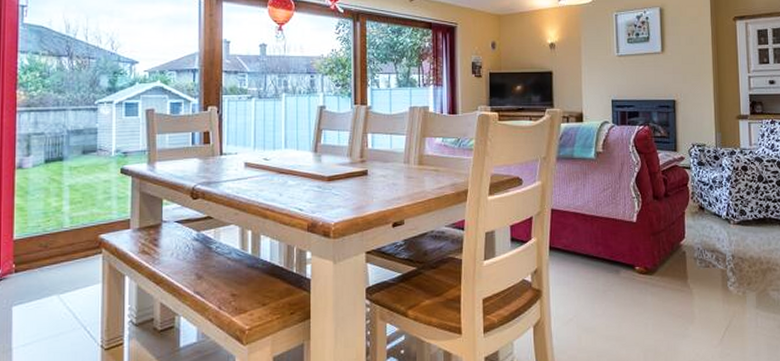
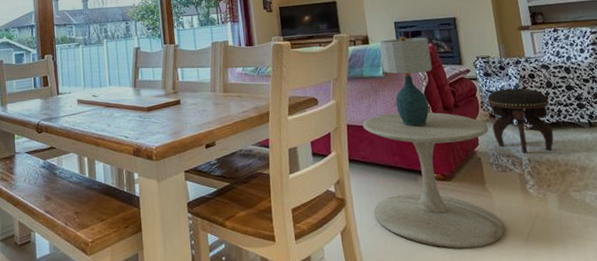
side table: none [568,199,701,347] -> present [363,112,505,249]
table lamp: none [594,116,646,214] -> present [380,36,433,126]
footstool: none [699,180,760,250] -> present [488,88,554,154]

